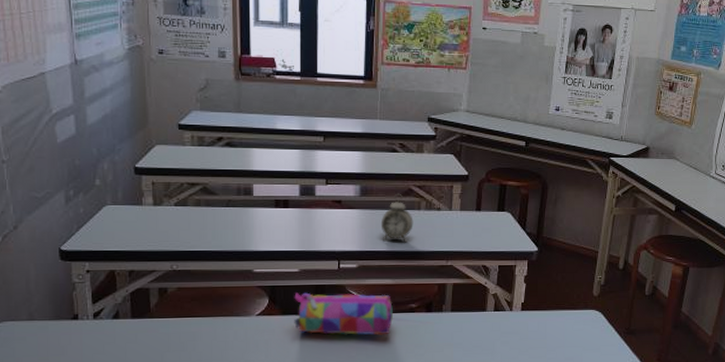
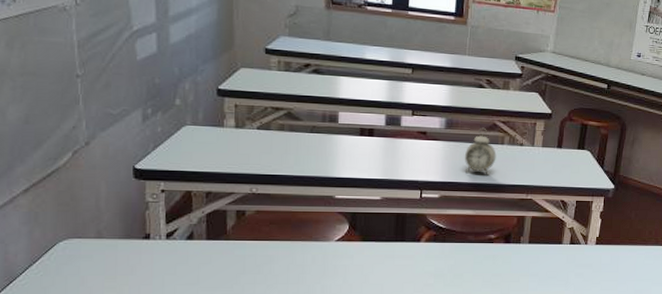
pencil case: present [294,292,393,336] -> none [373,220,472,264]

